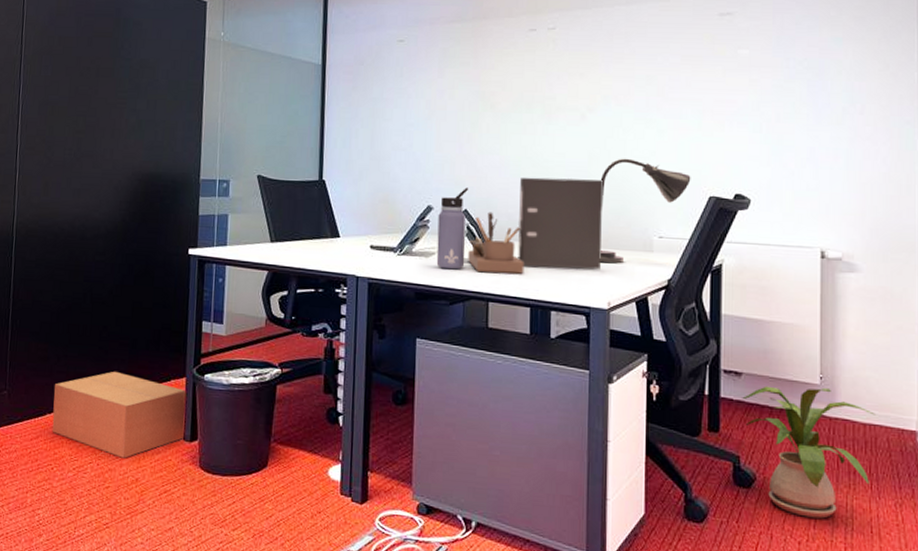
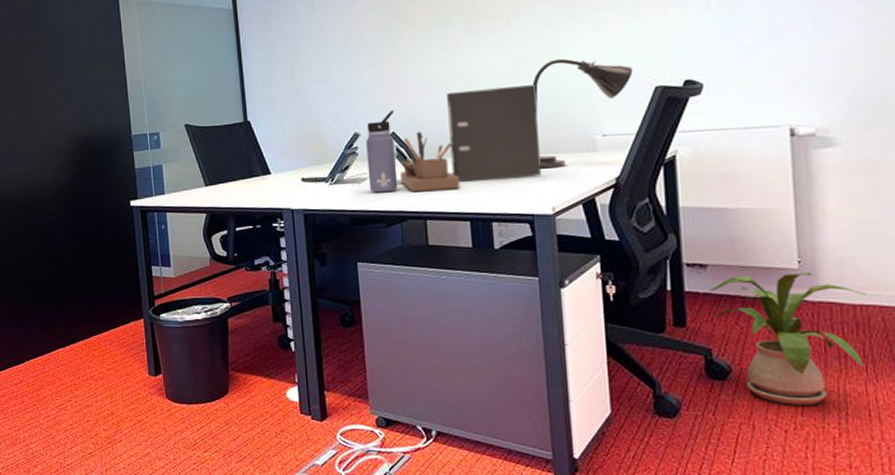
cardboard box: present [51,371,187,458] -> none [28,318,149,395]

